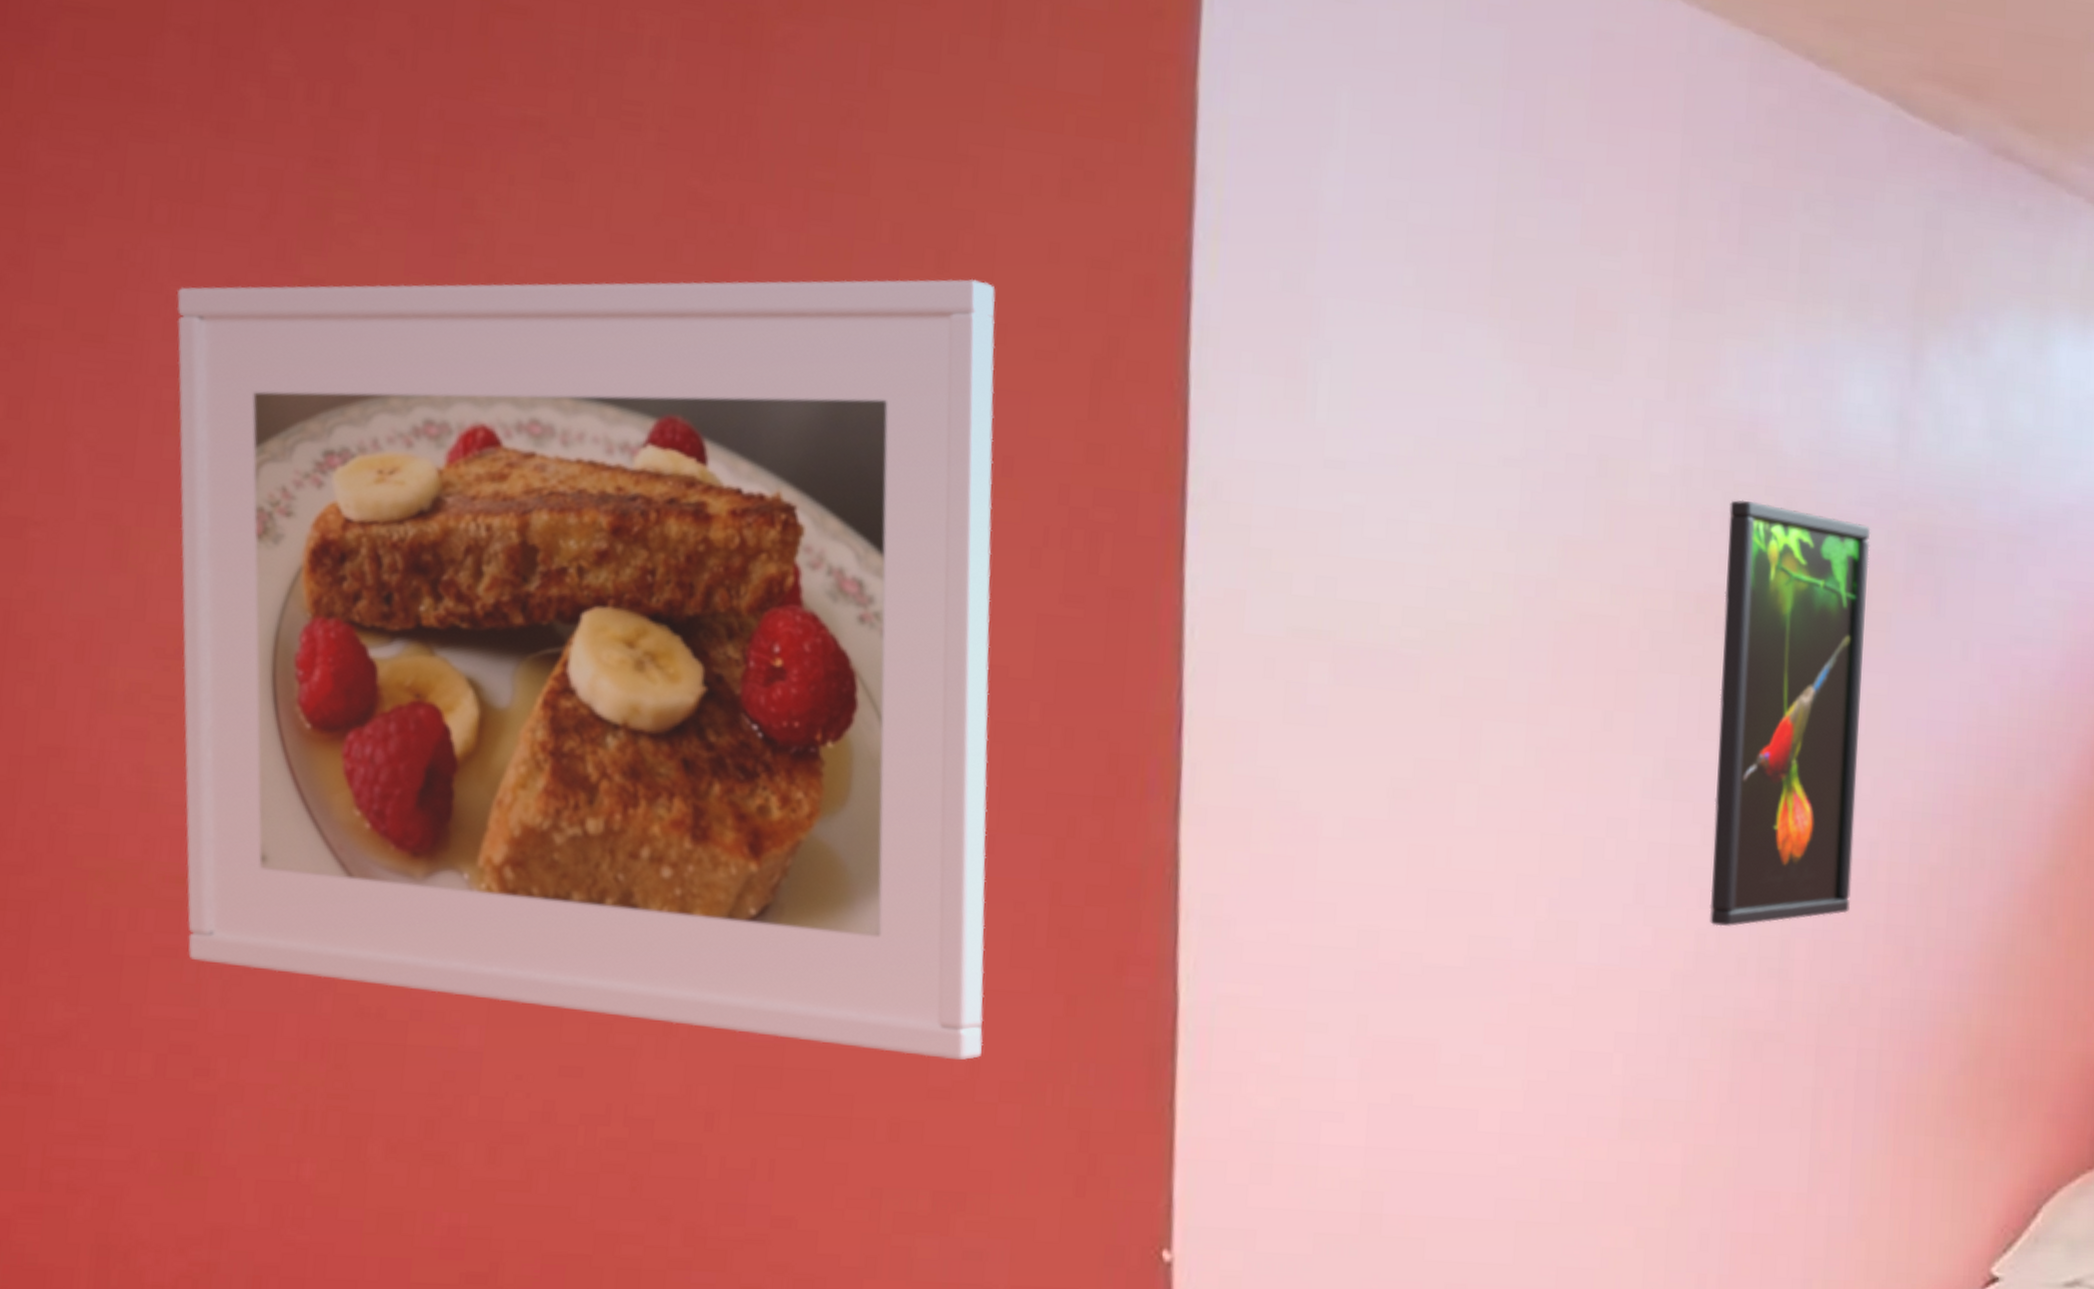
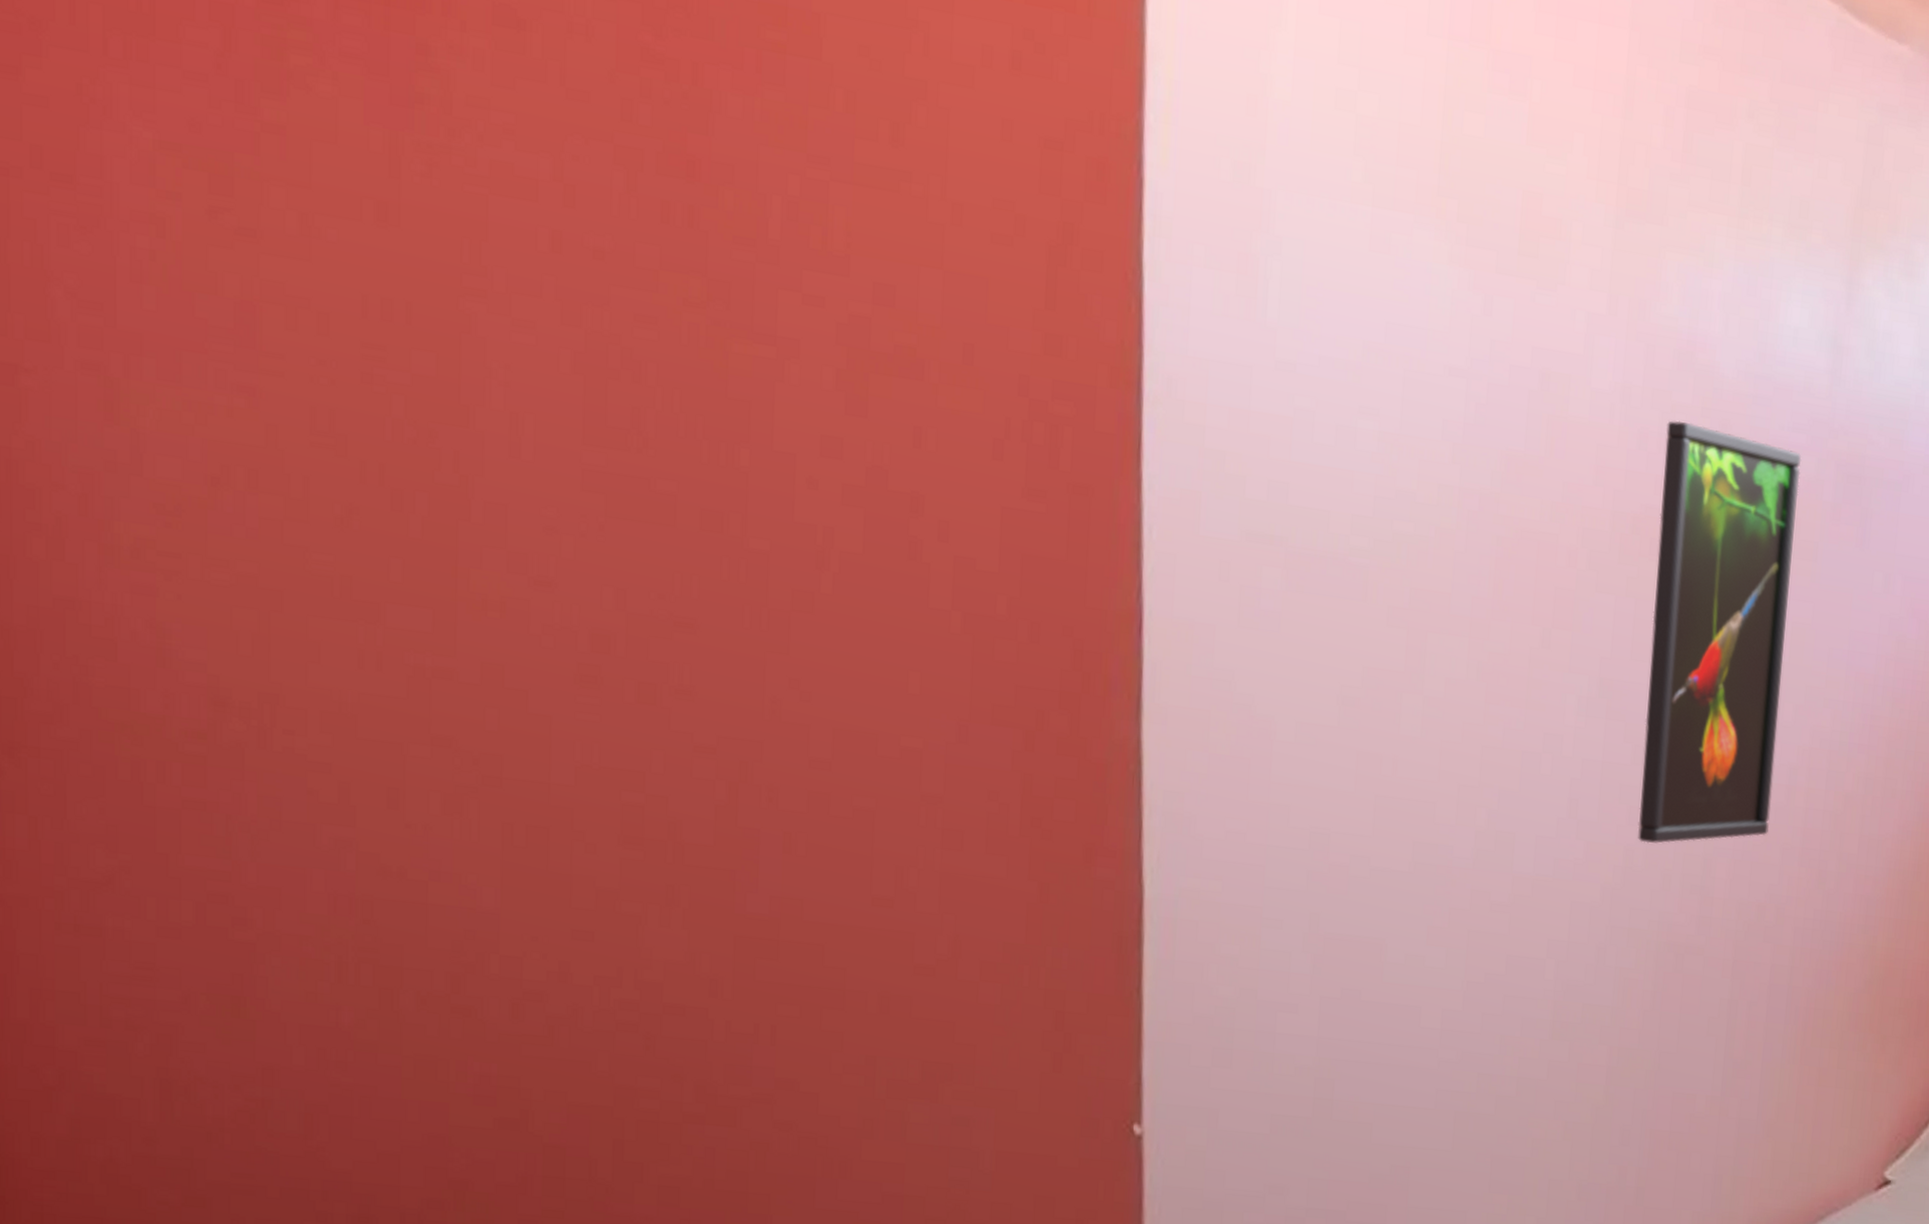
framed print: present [176,278,996,1061] -> none [139,127,964,941]

